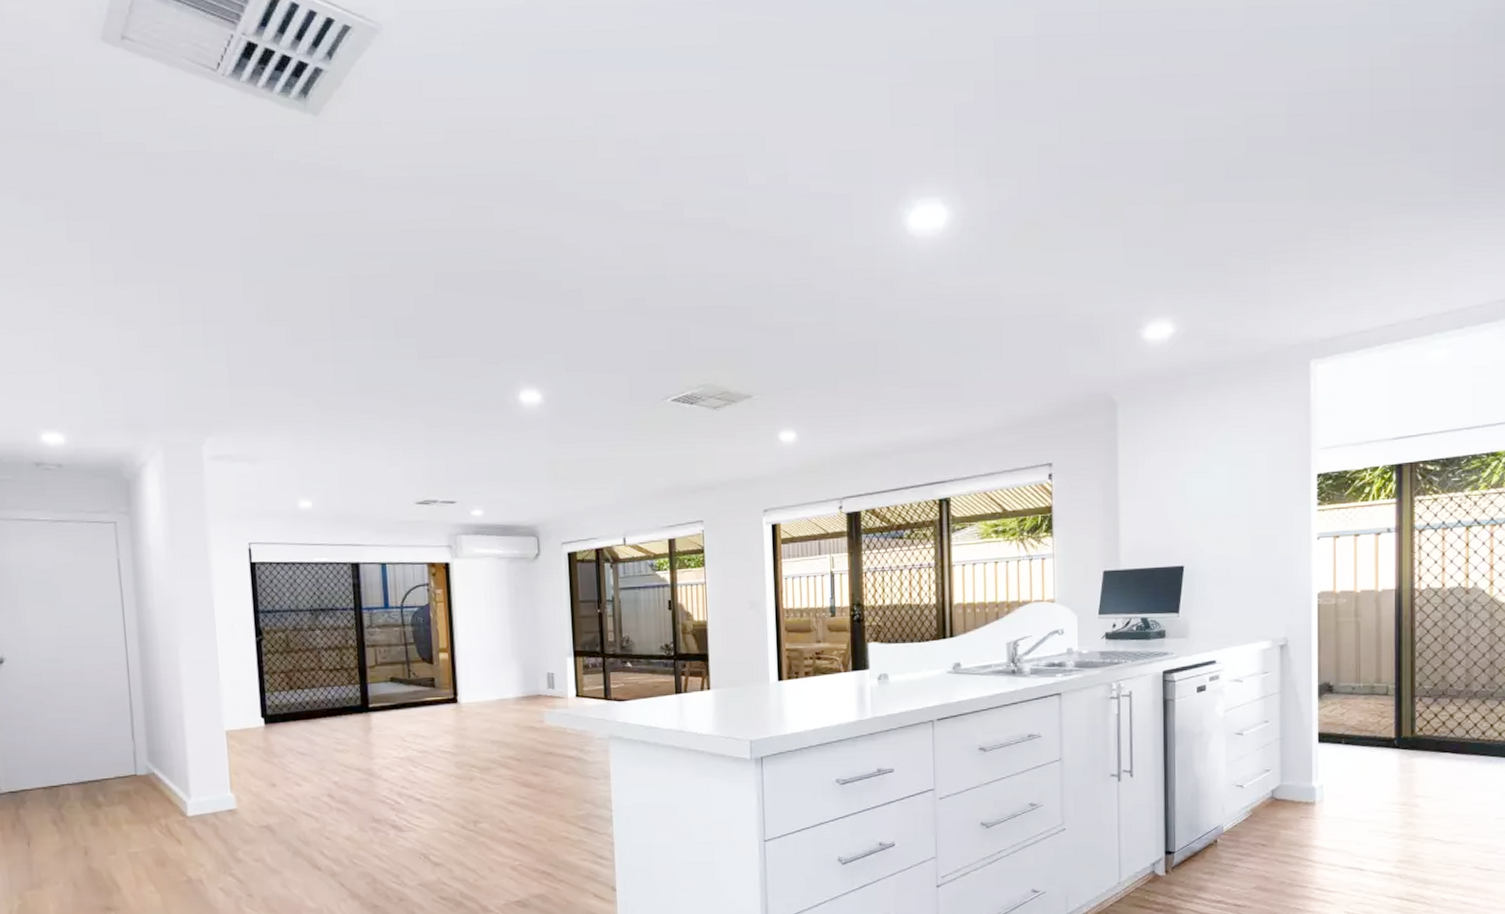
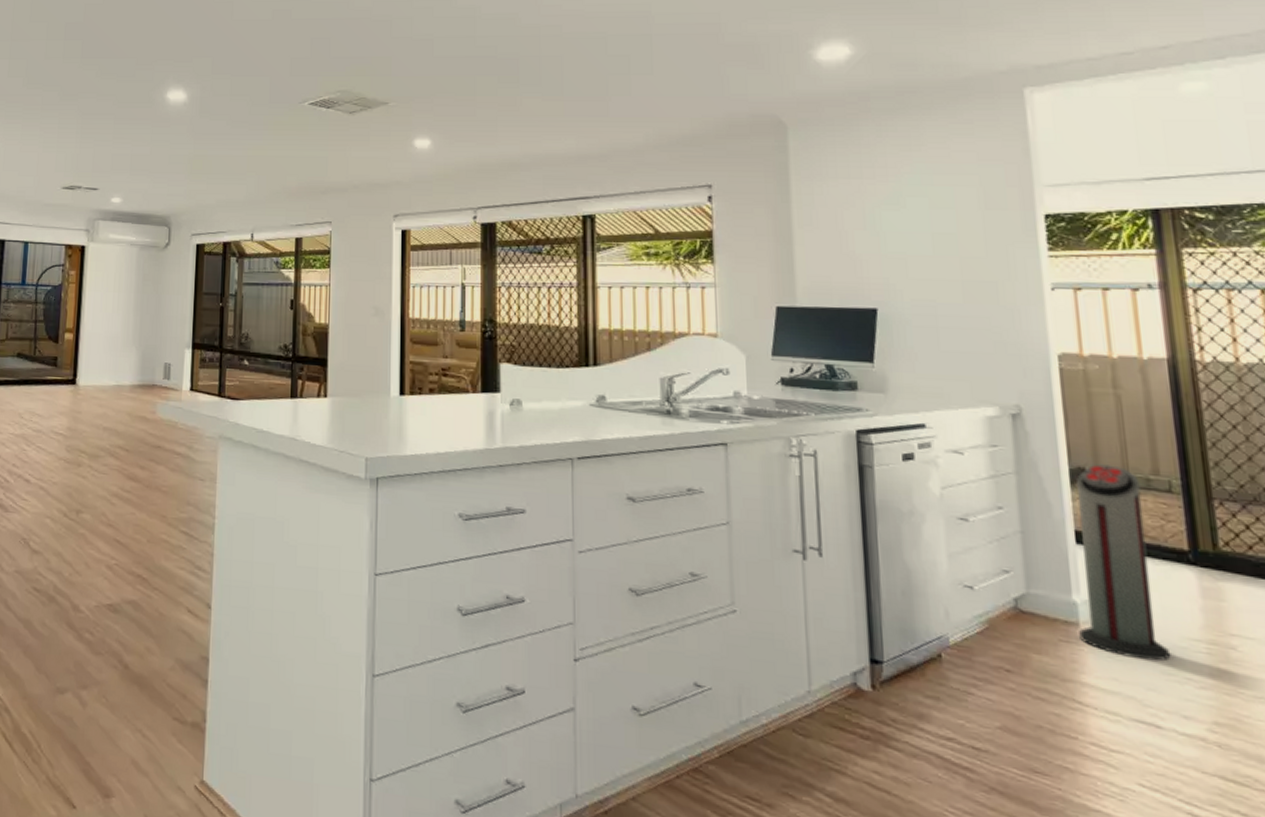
air purifier: none [1315,678,1375,823] -> present [1076,464,1171,661]

